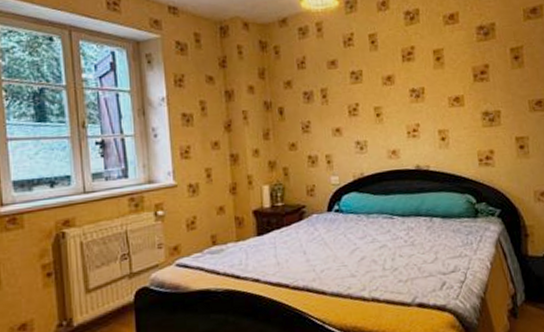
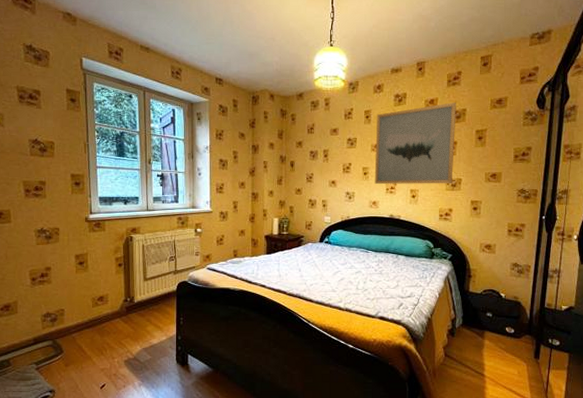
wall art: none [384,15,490,127] -> present [374,102,456,184]

